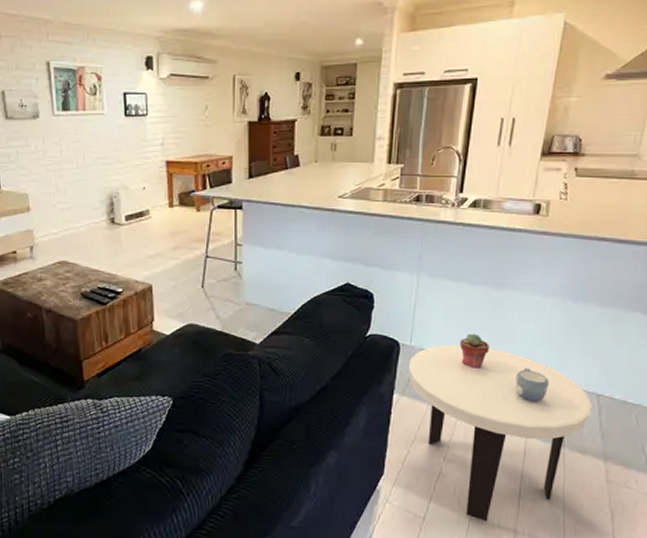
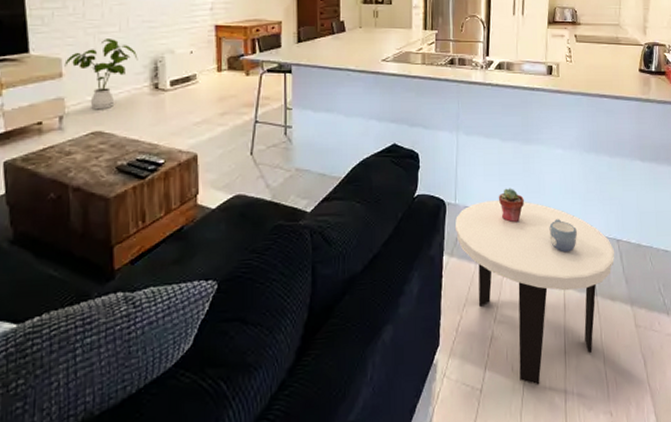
house plant: none [31,175,95,242] -> present [64,39,138,110]

